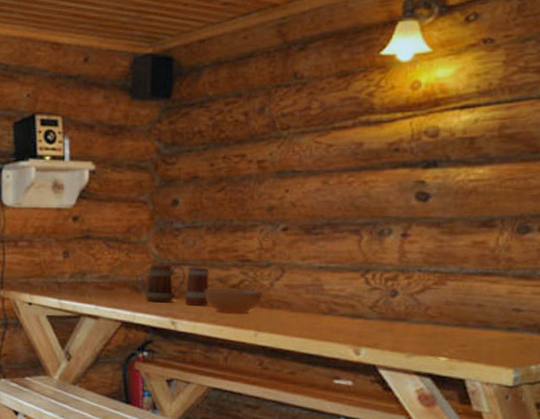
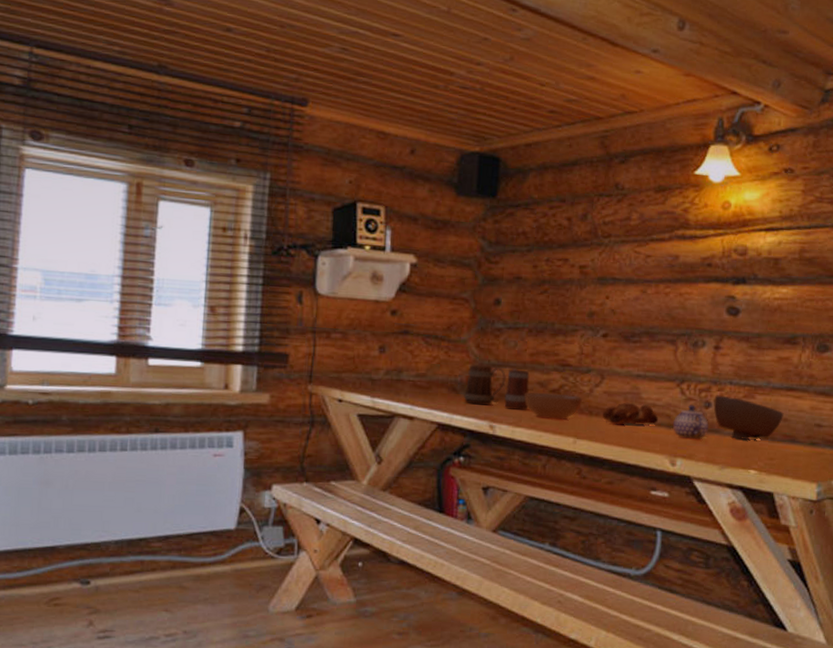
bread loaf: none [284,294,342,317] -> present [603,402,659,425]
teapot: none [357,293,395,328] -> present [673,404,709,439]
wooden bowl: none [400,283,478,327] -> present [713,395,784,440]

